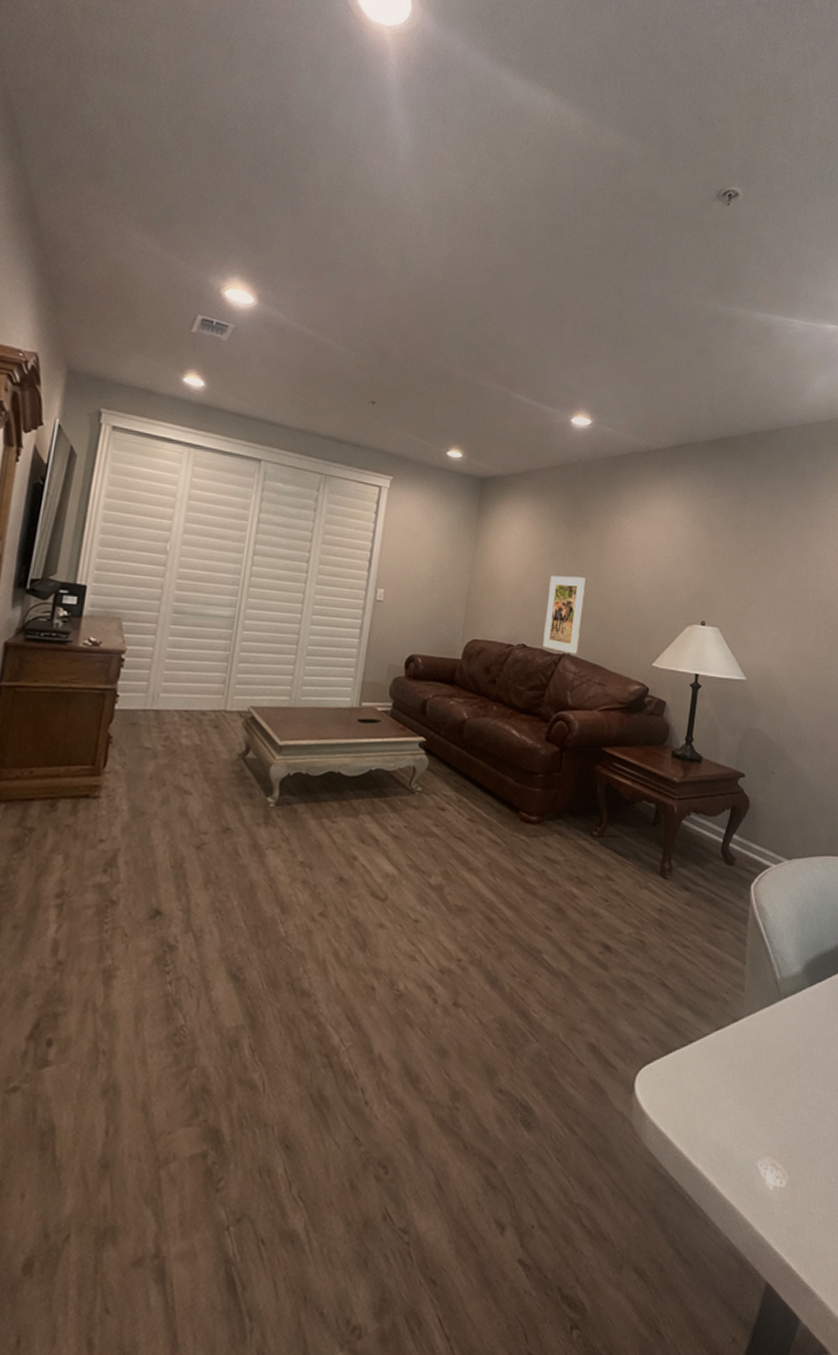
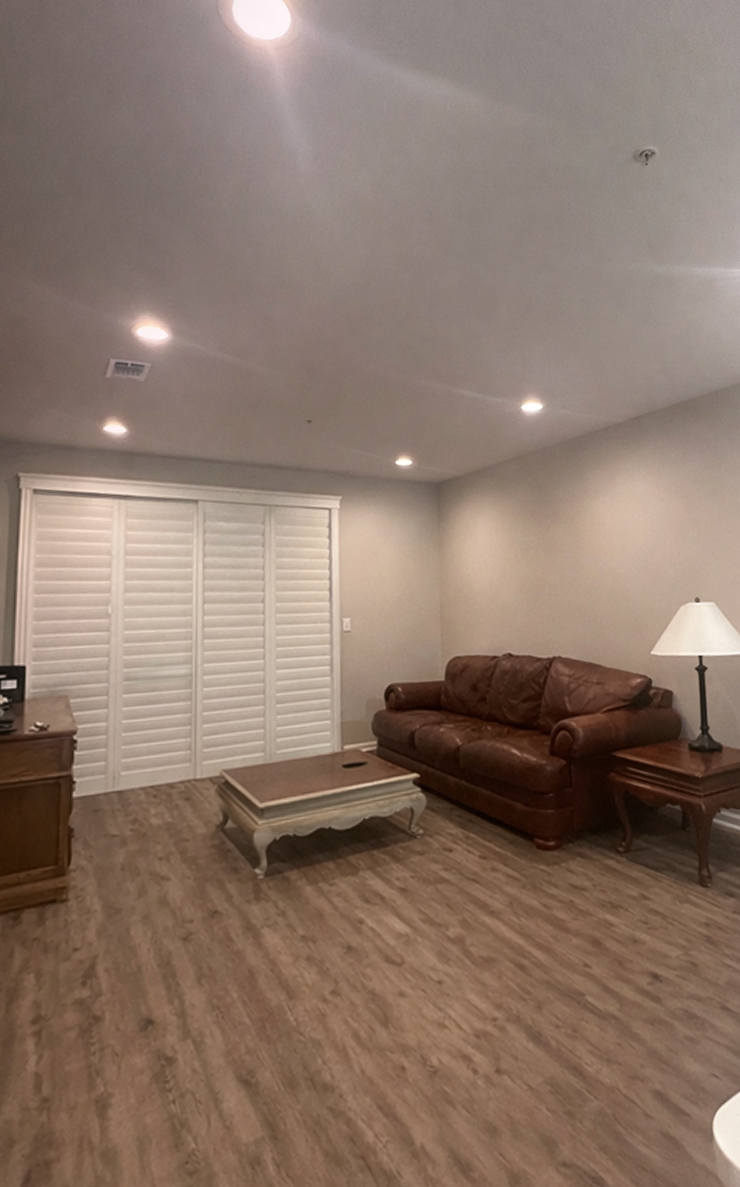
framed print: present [543,576,586,655] -> none [526,571,569,656]

